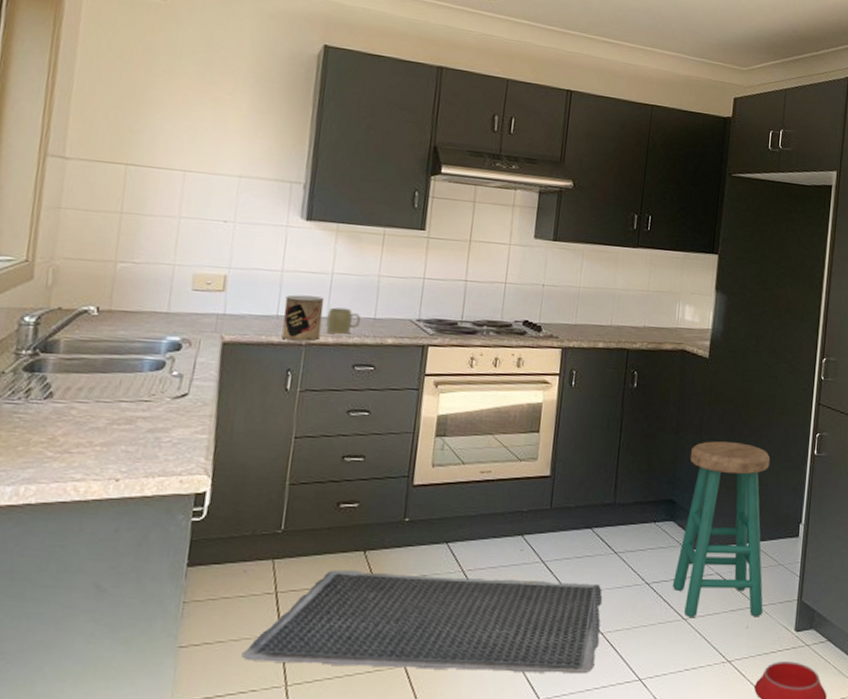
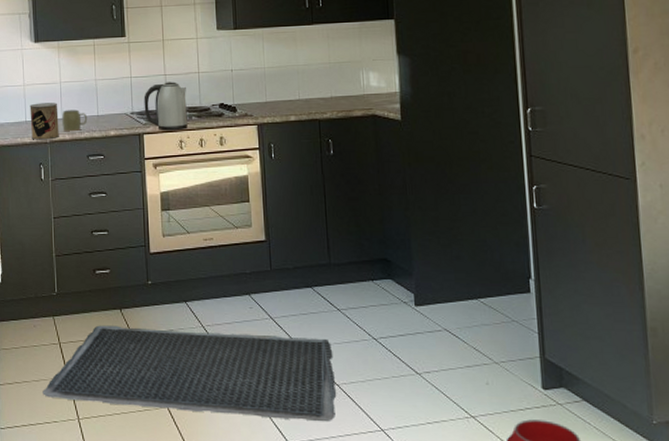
kettle: none [433,289,488,347] -> present [144,82,188,131]
stool: present [672,441,771,617] -> none [397,200,502,373]

